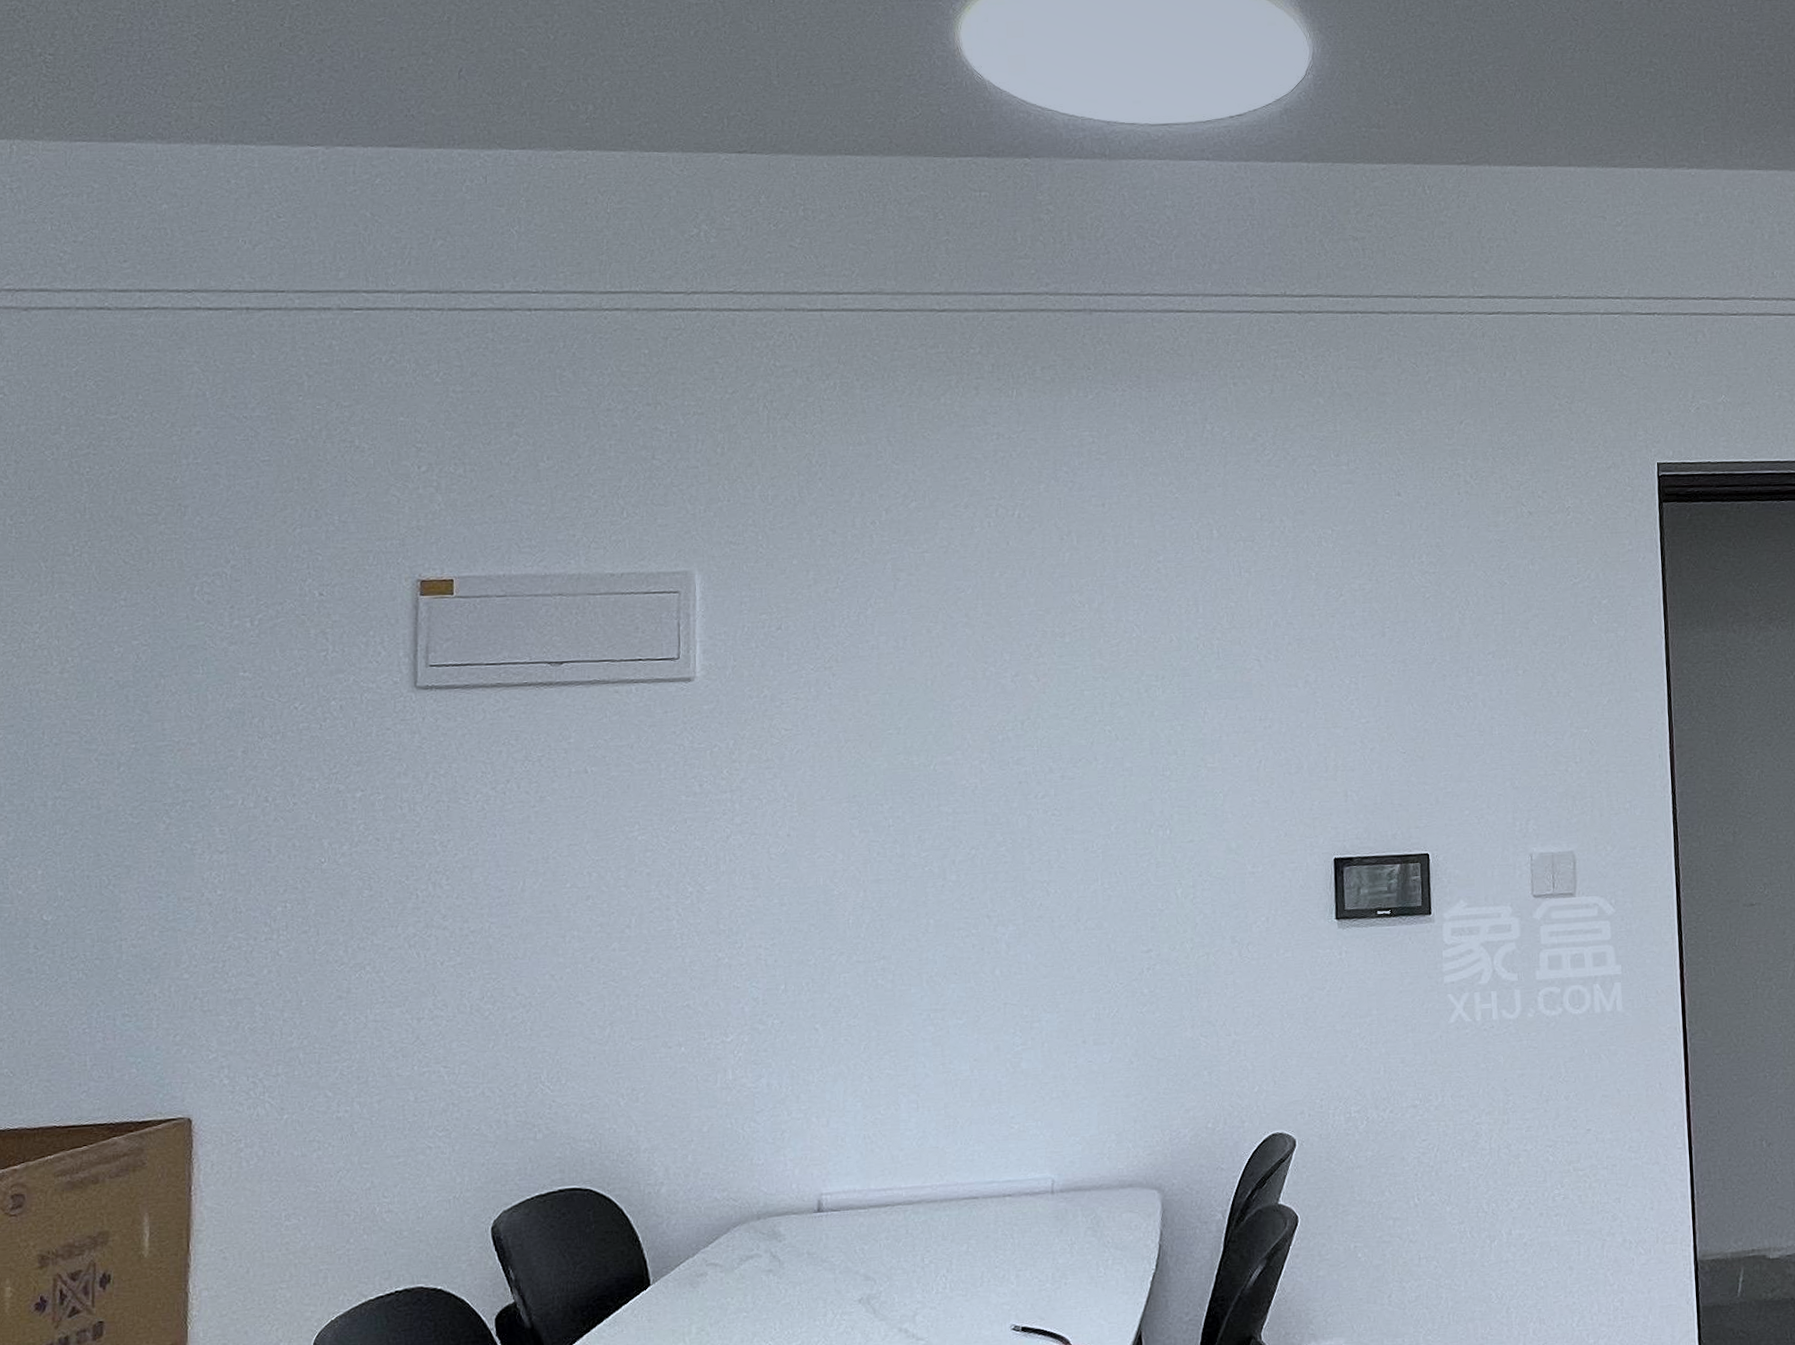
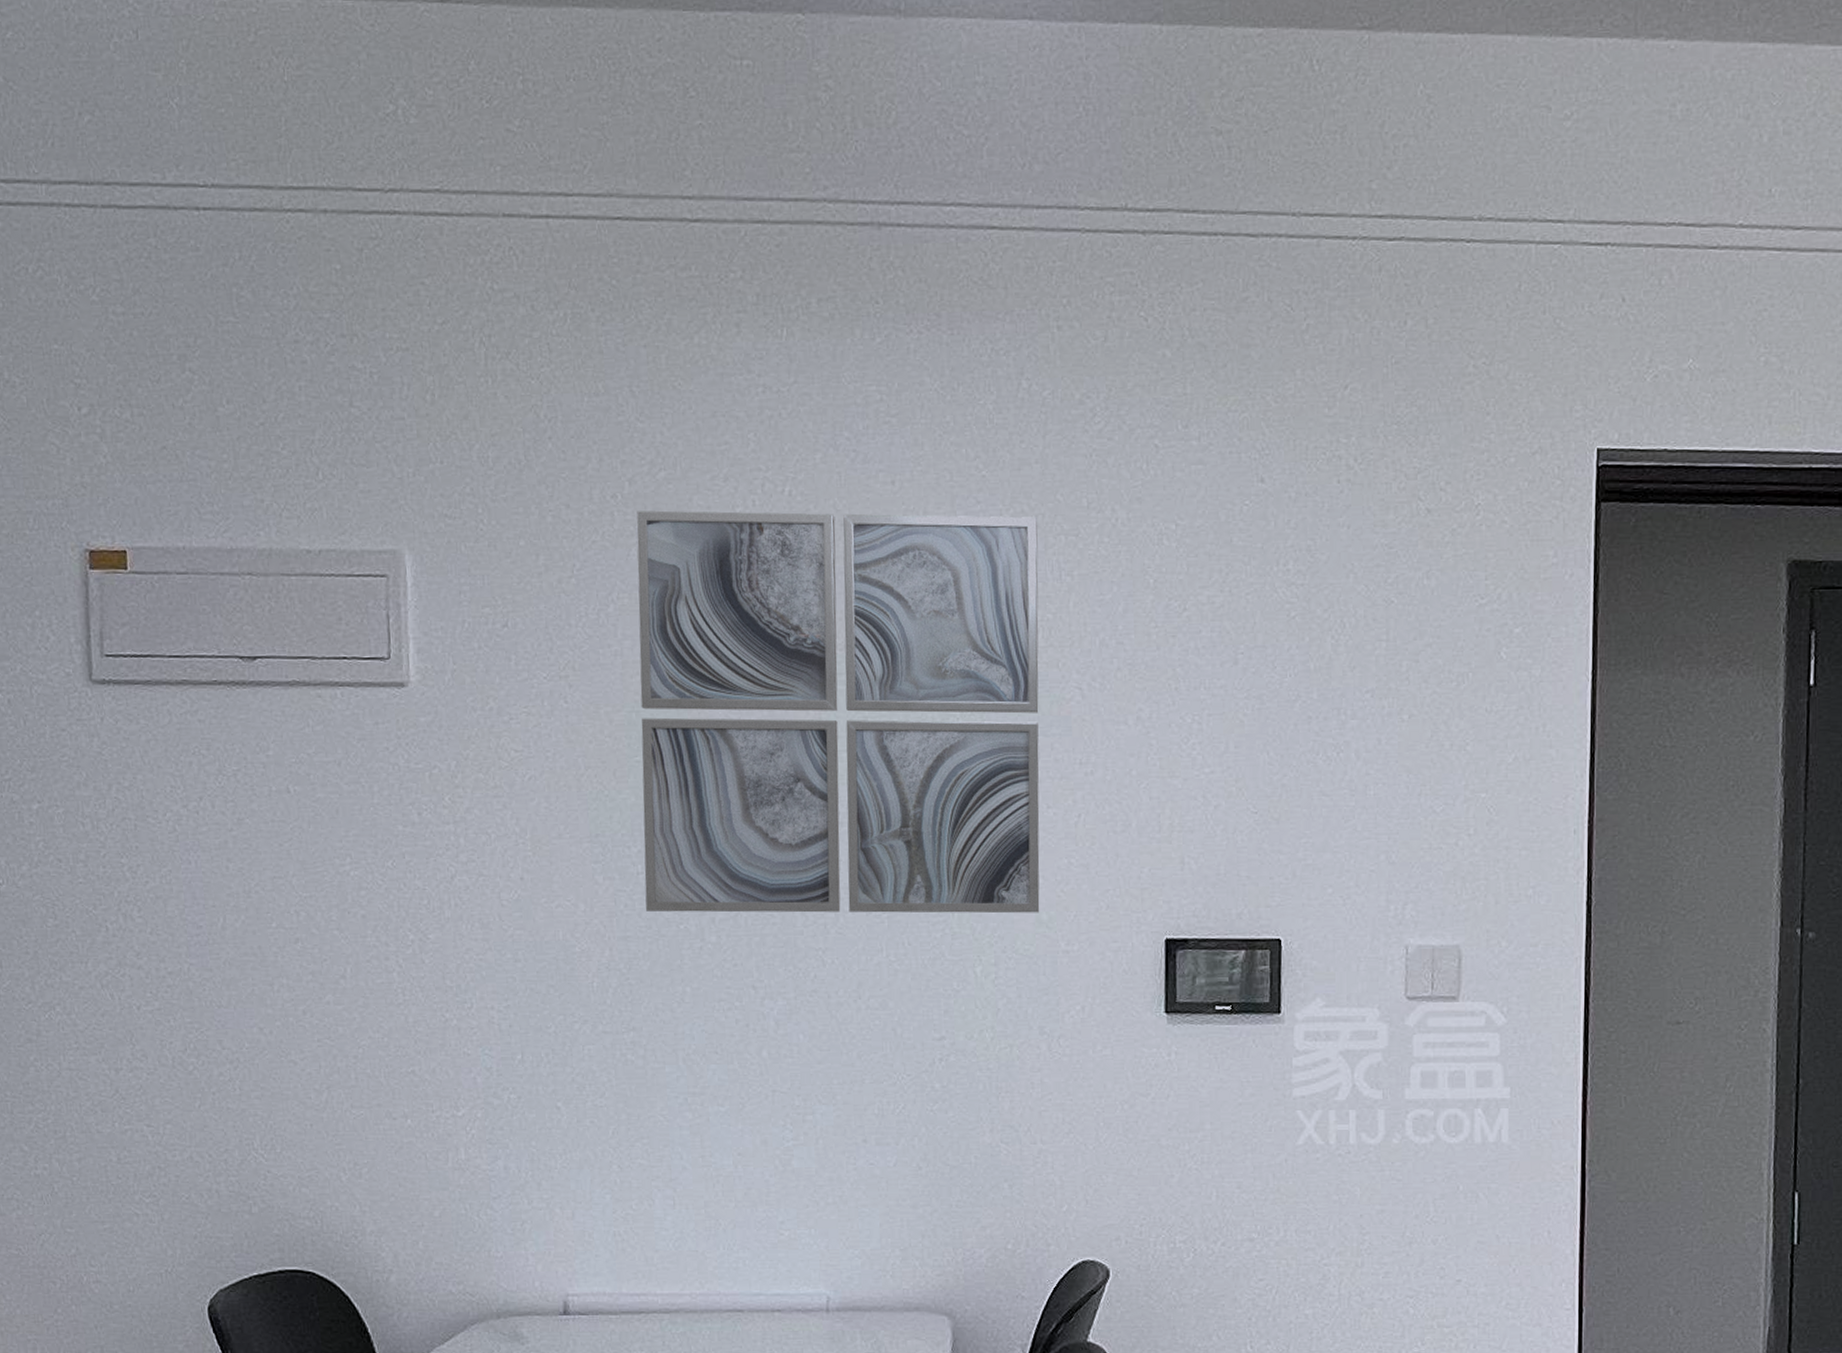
wall art: none [891,528,1230,858] -> present [636,510,1040,914]

